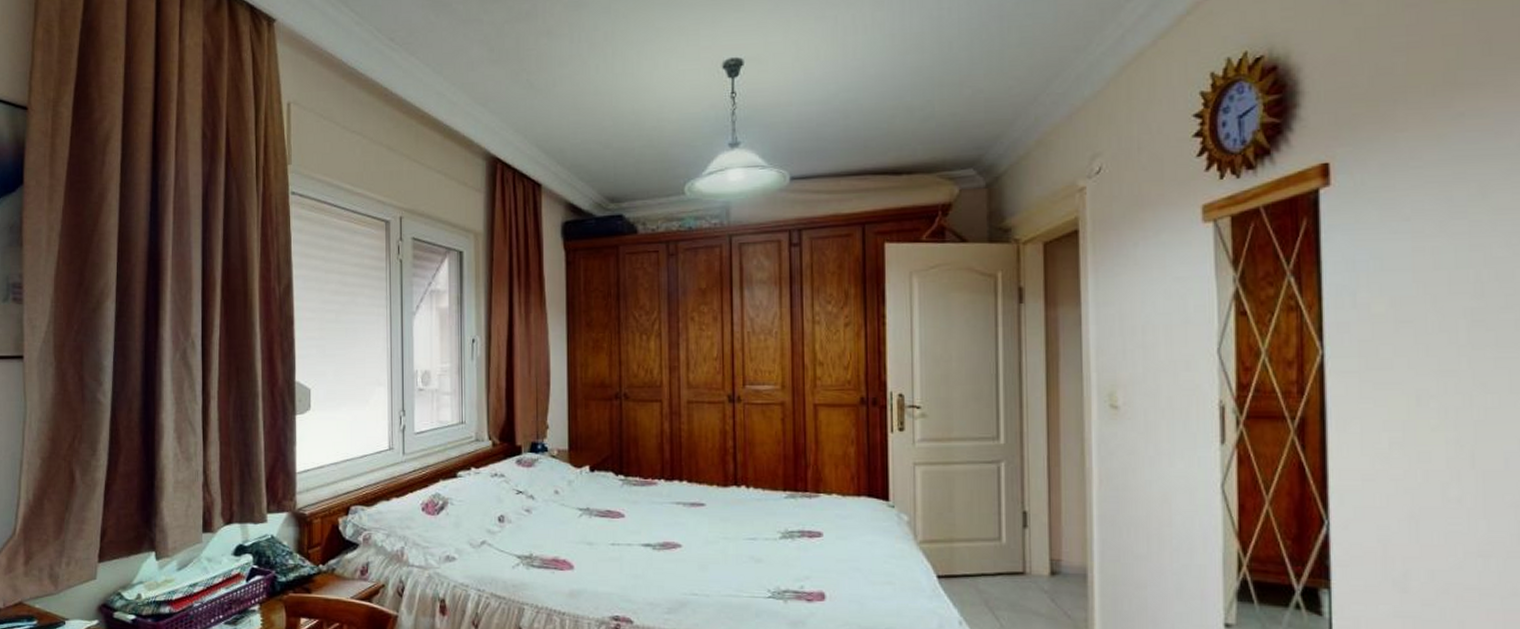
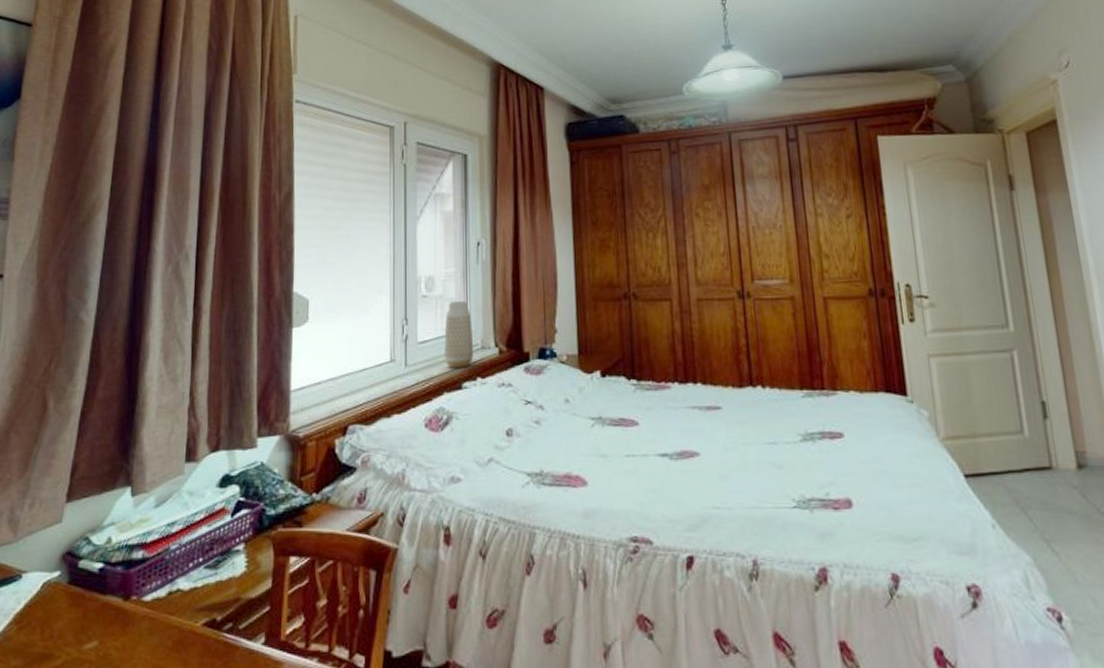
vase: none [440,395,469,458] -> present [444,301,474,368]

